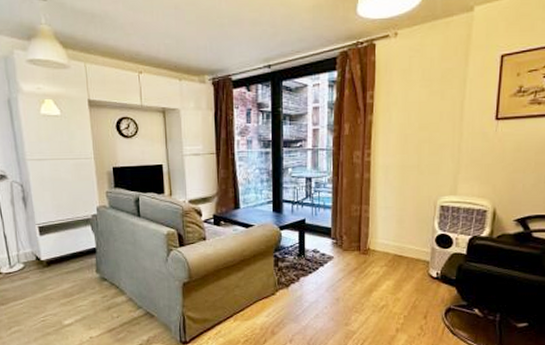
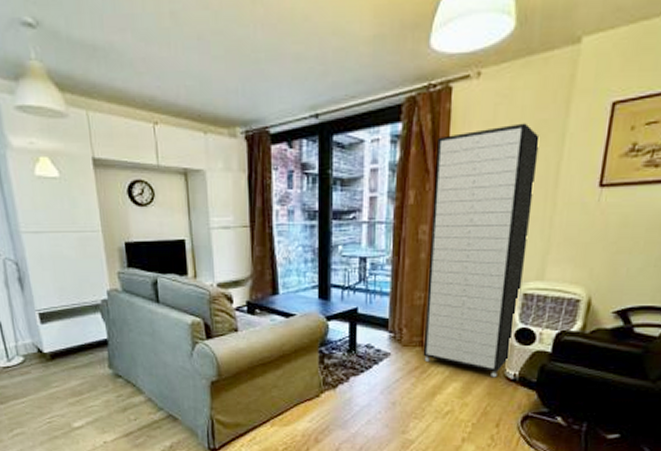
storage cabinet: none [360,71,446,276] -> present [423,123,540,378]

